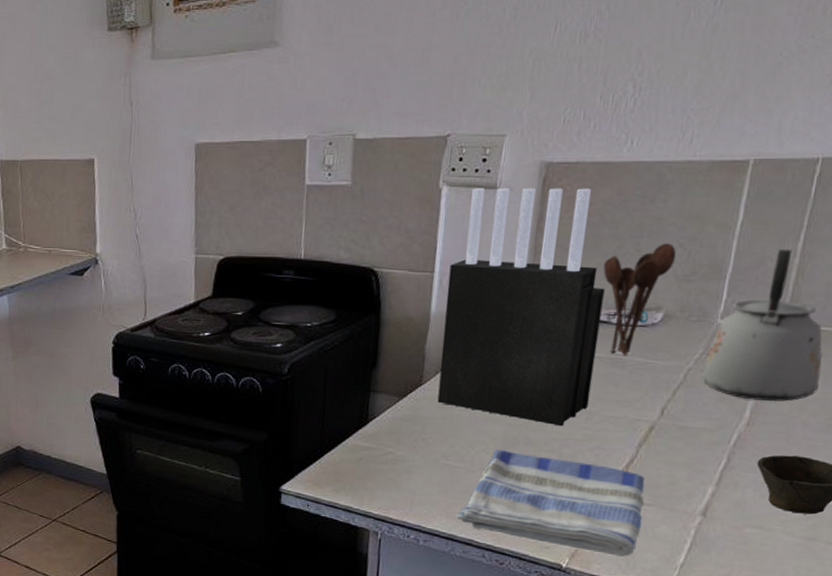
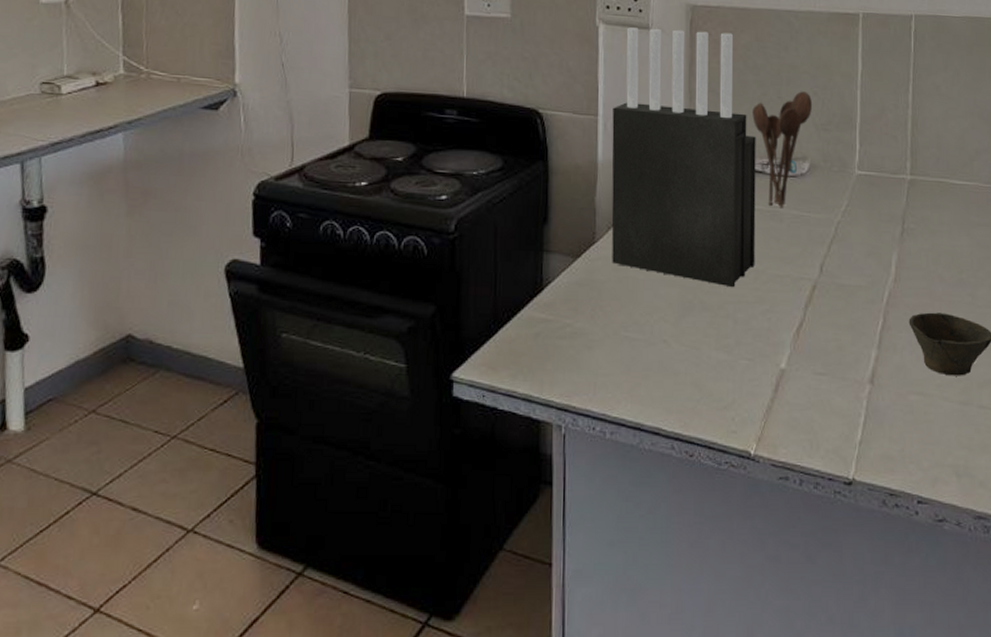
dish towel: present [455,449,645,557] -> none [640,316,819,437]
kettle: present [701,249,822,401] -> none [850,100,947,255]

